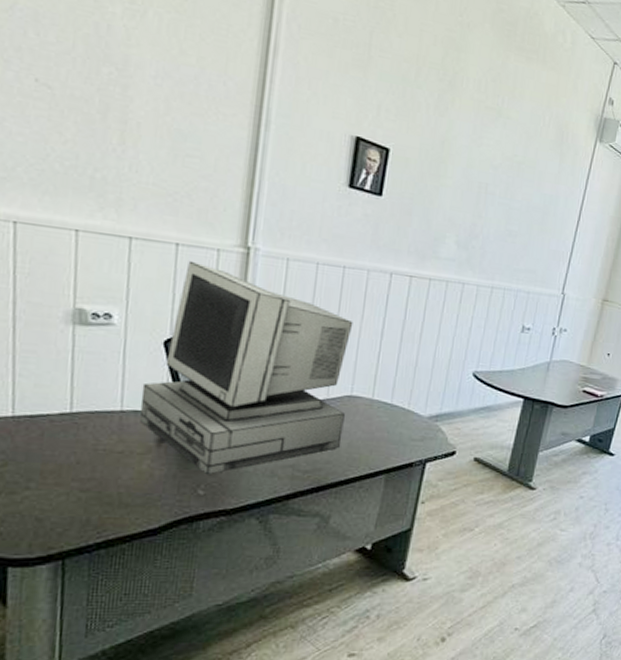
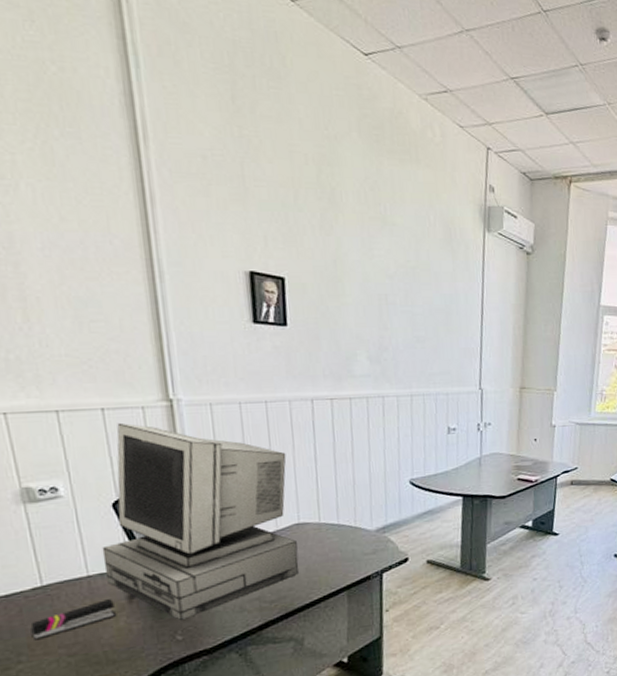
stapler: none [47,438,142,468] -> present [30,599,117,640]

